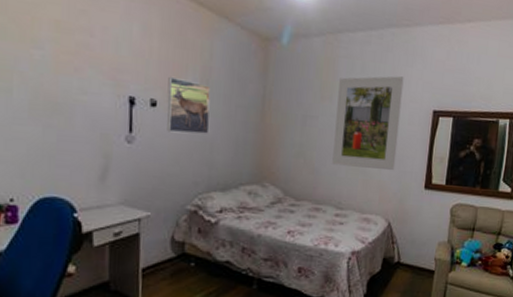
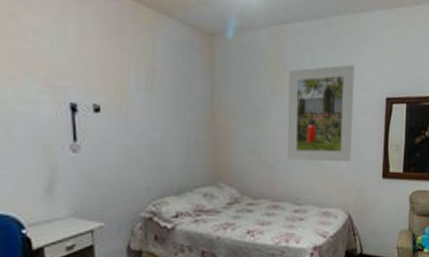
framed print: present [167,76,211,134] -> none [110,79,158,138]

